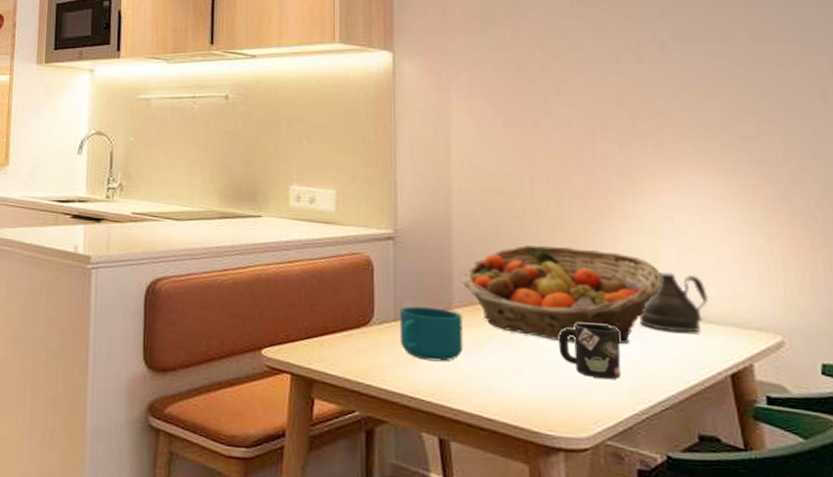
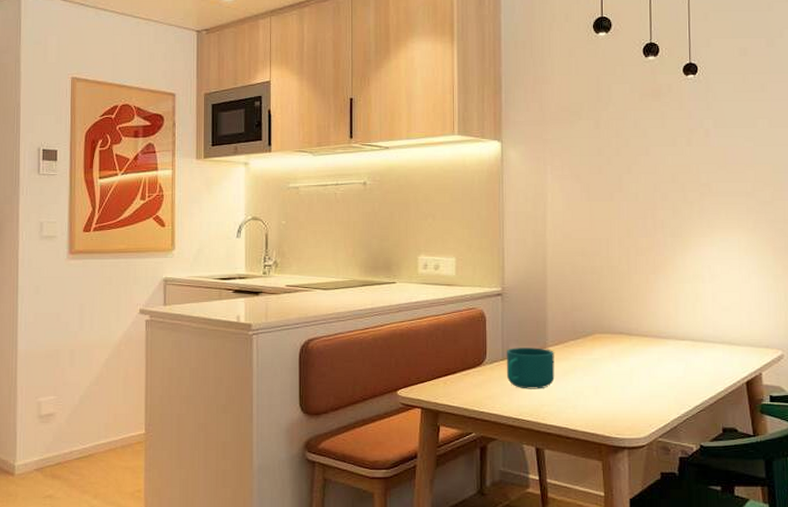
fruit basket: present [463,245,662,344] -> none [555,293,701,367]
mug: present [558,322,621,380] -> none [625,351,670,393]
teapot: present [639,272,709,333] -> none [684,309,733,353]

